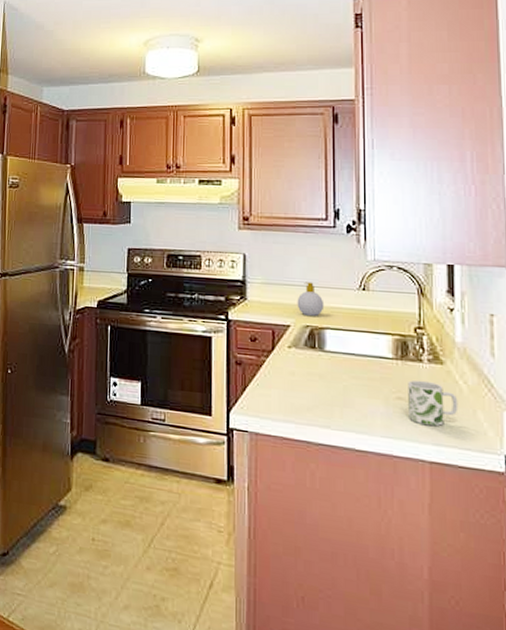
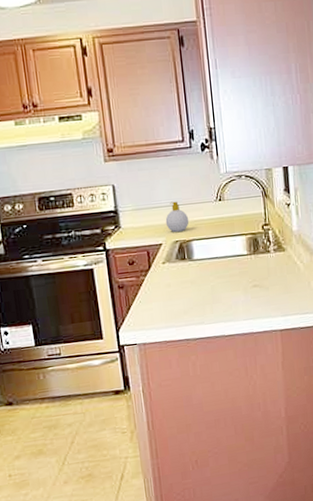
mug: present [408,380,459,427] -> none [260,267,298,303]

